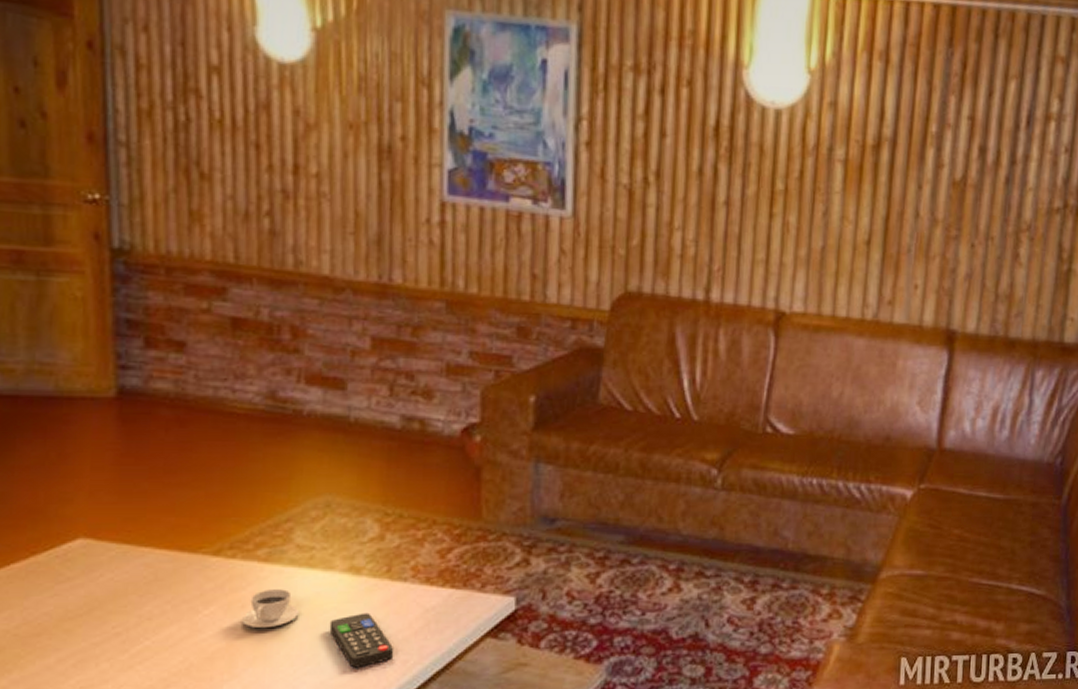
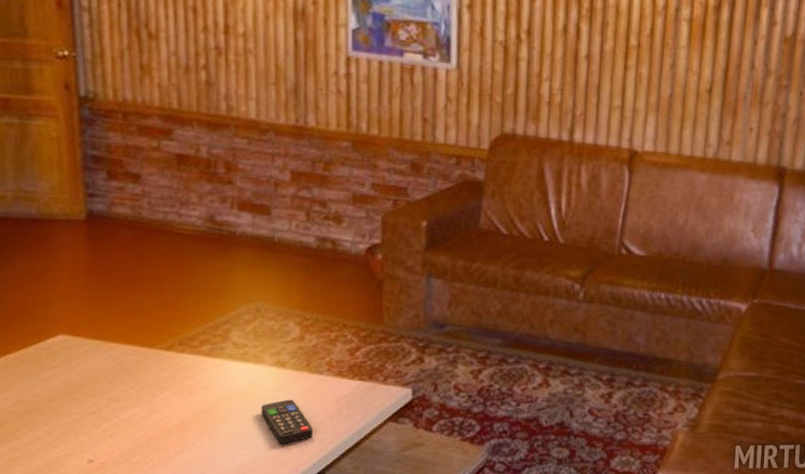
teacup: present [242,589,300,627] -> none [191,379,237,409]

